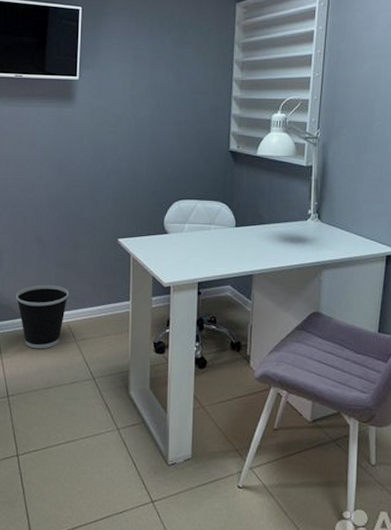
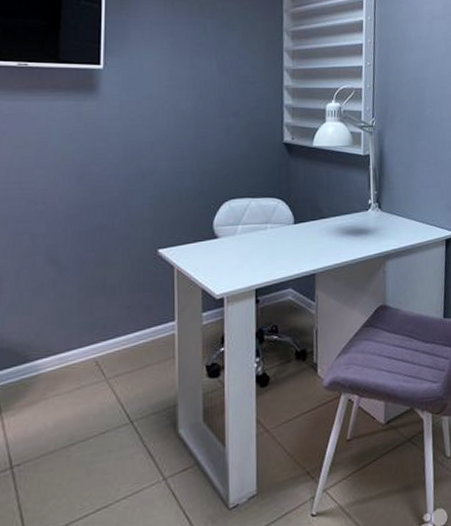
wastebasket: present [15,284,70,349] -> none [21,314,97,399]

